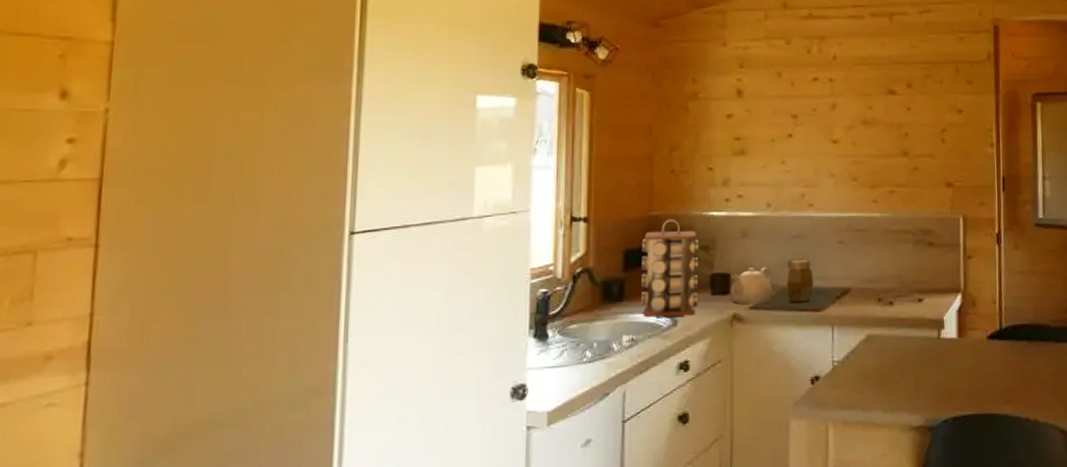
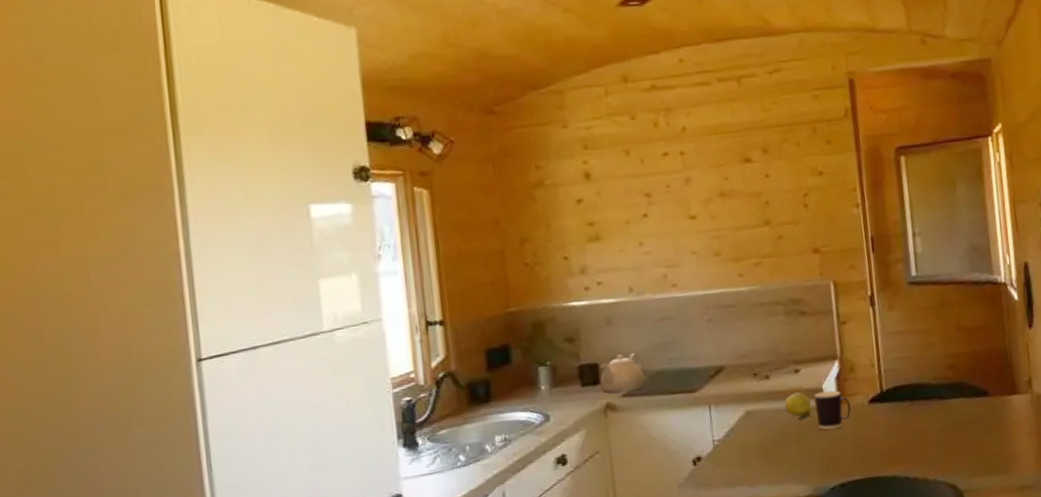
spice rack: present [640,218,699,319] -> none [503,313,569,416]
jar: present [785,259,814,304] -> none [655,340,686,387]
fruit: none [905,321,931,349] -> present [784,392,812,420]
mug: none [934,322,970,362] -> present [813,390,852,430]

